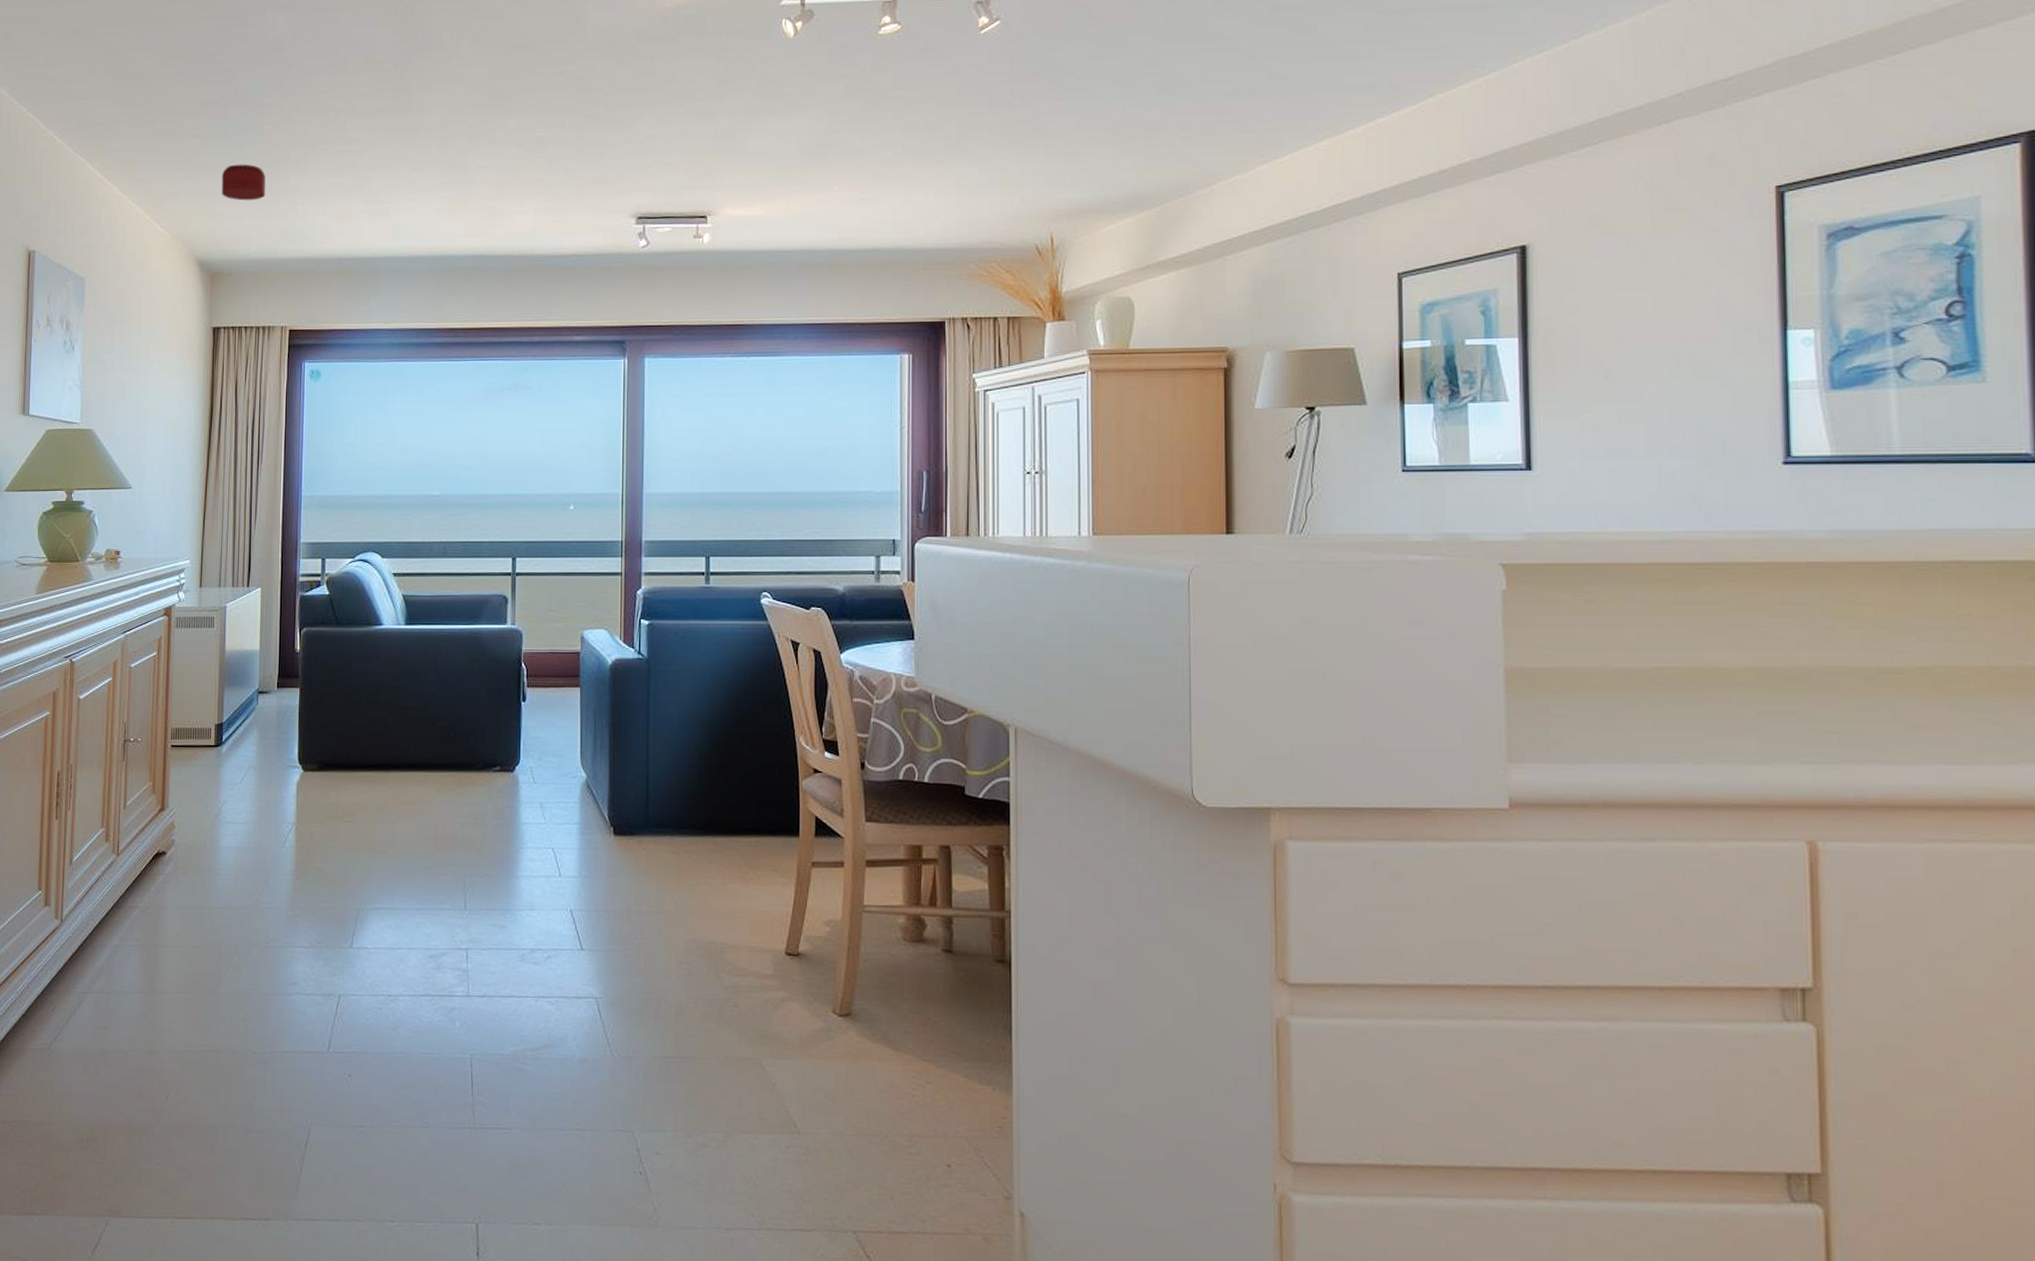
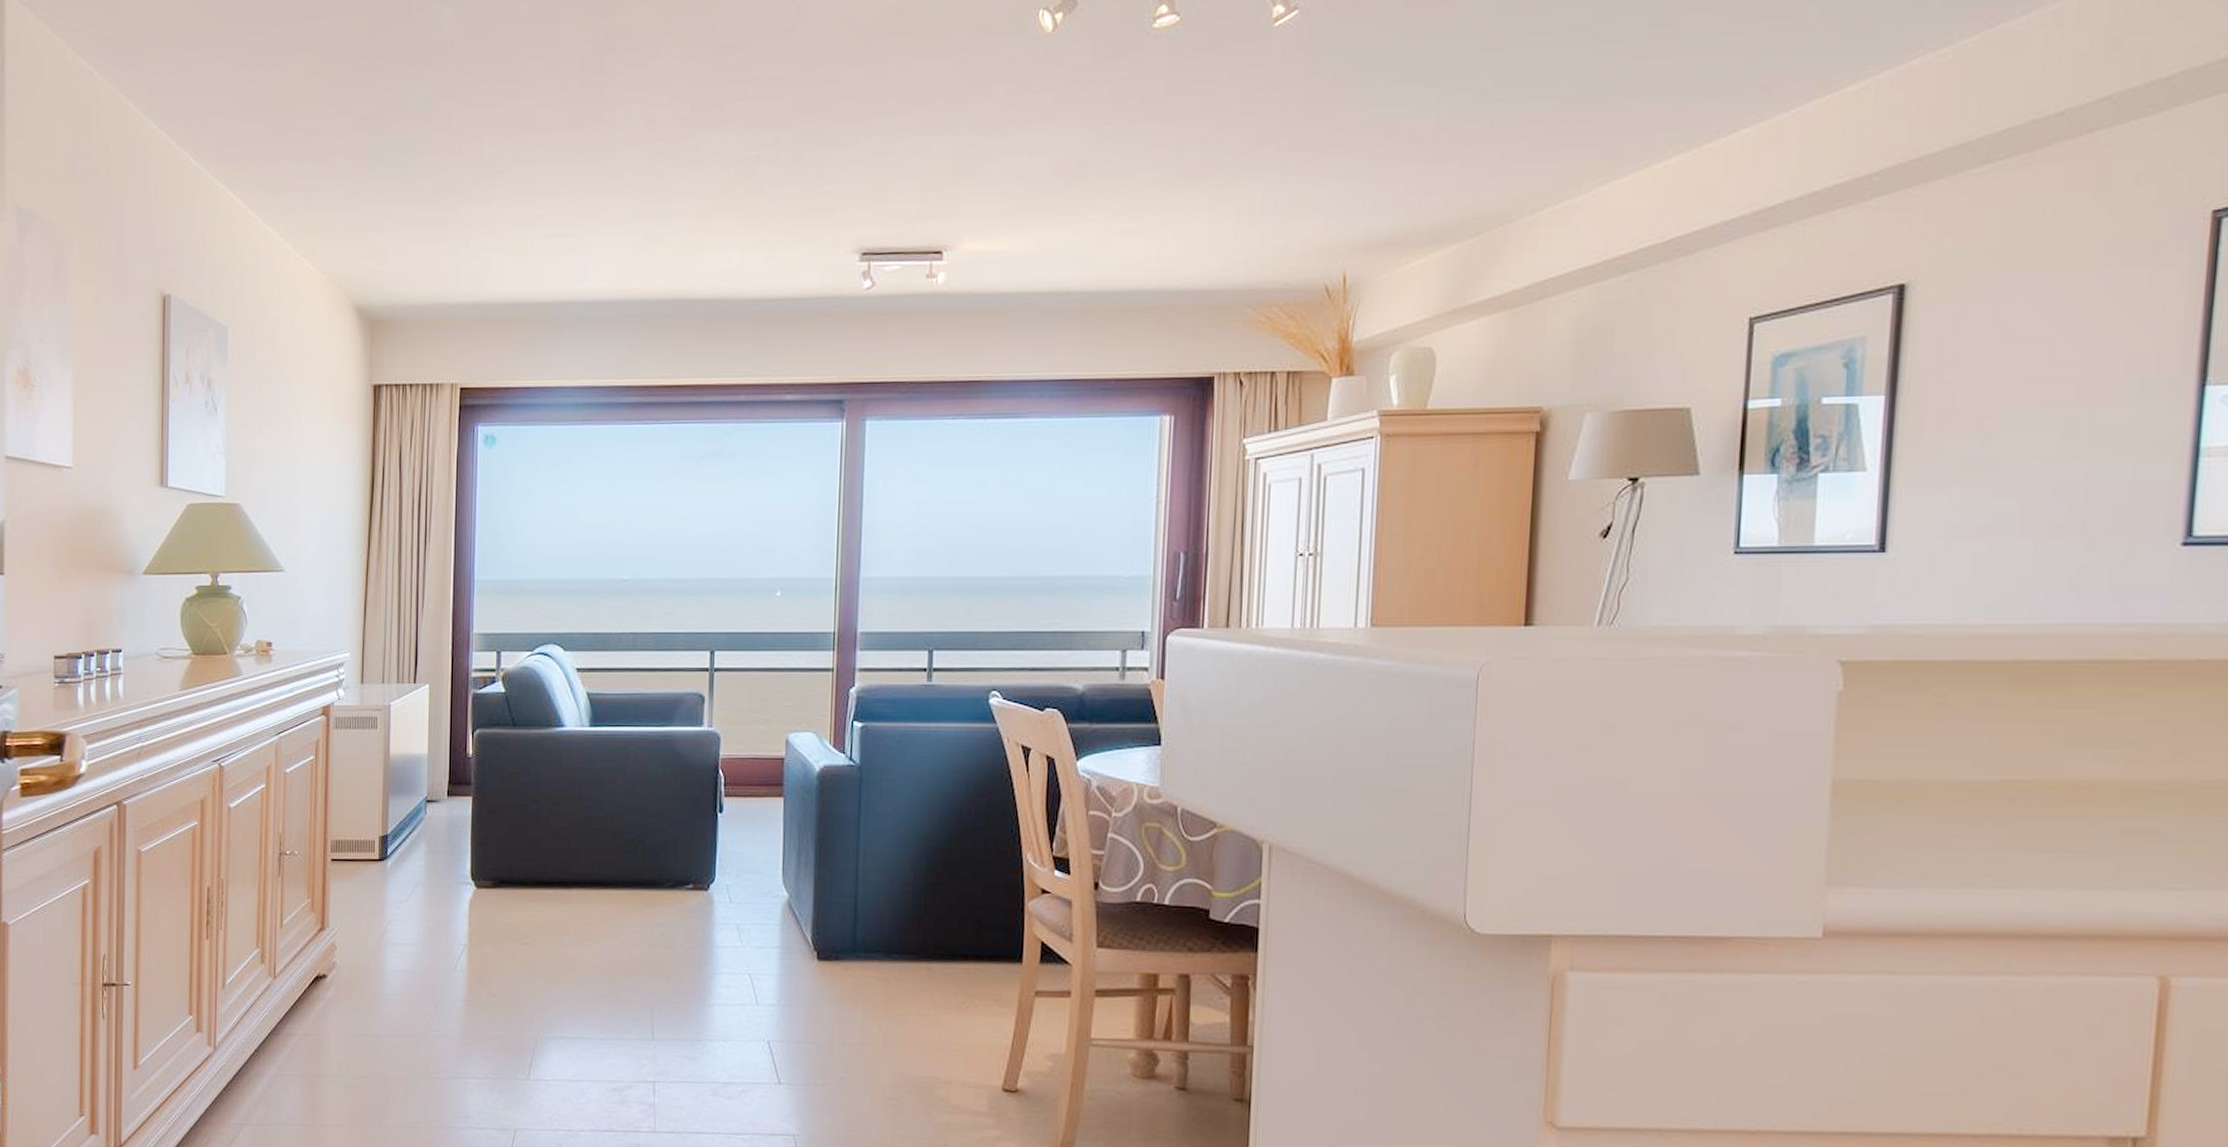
smoke detector: present [221,164,266,201] -> none [382,190,433,235]

